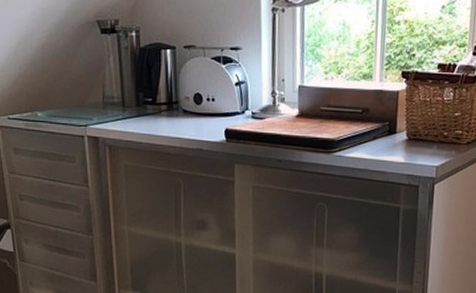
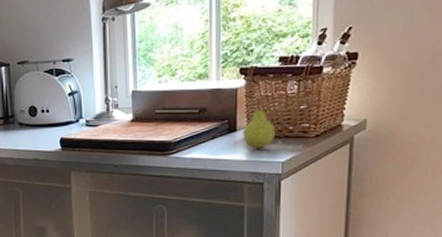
fruit: none [401,101,432,153] -> present [243,97,276,149]

